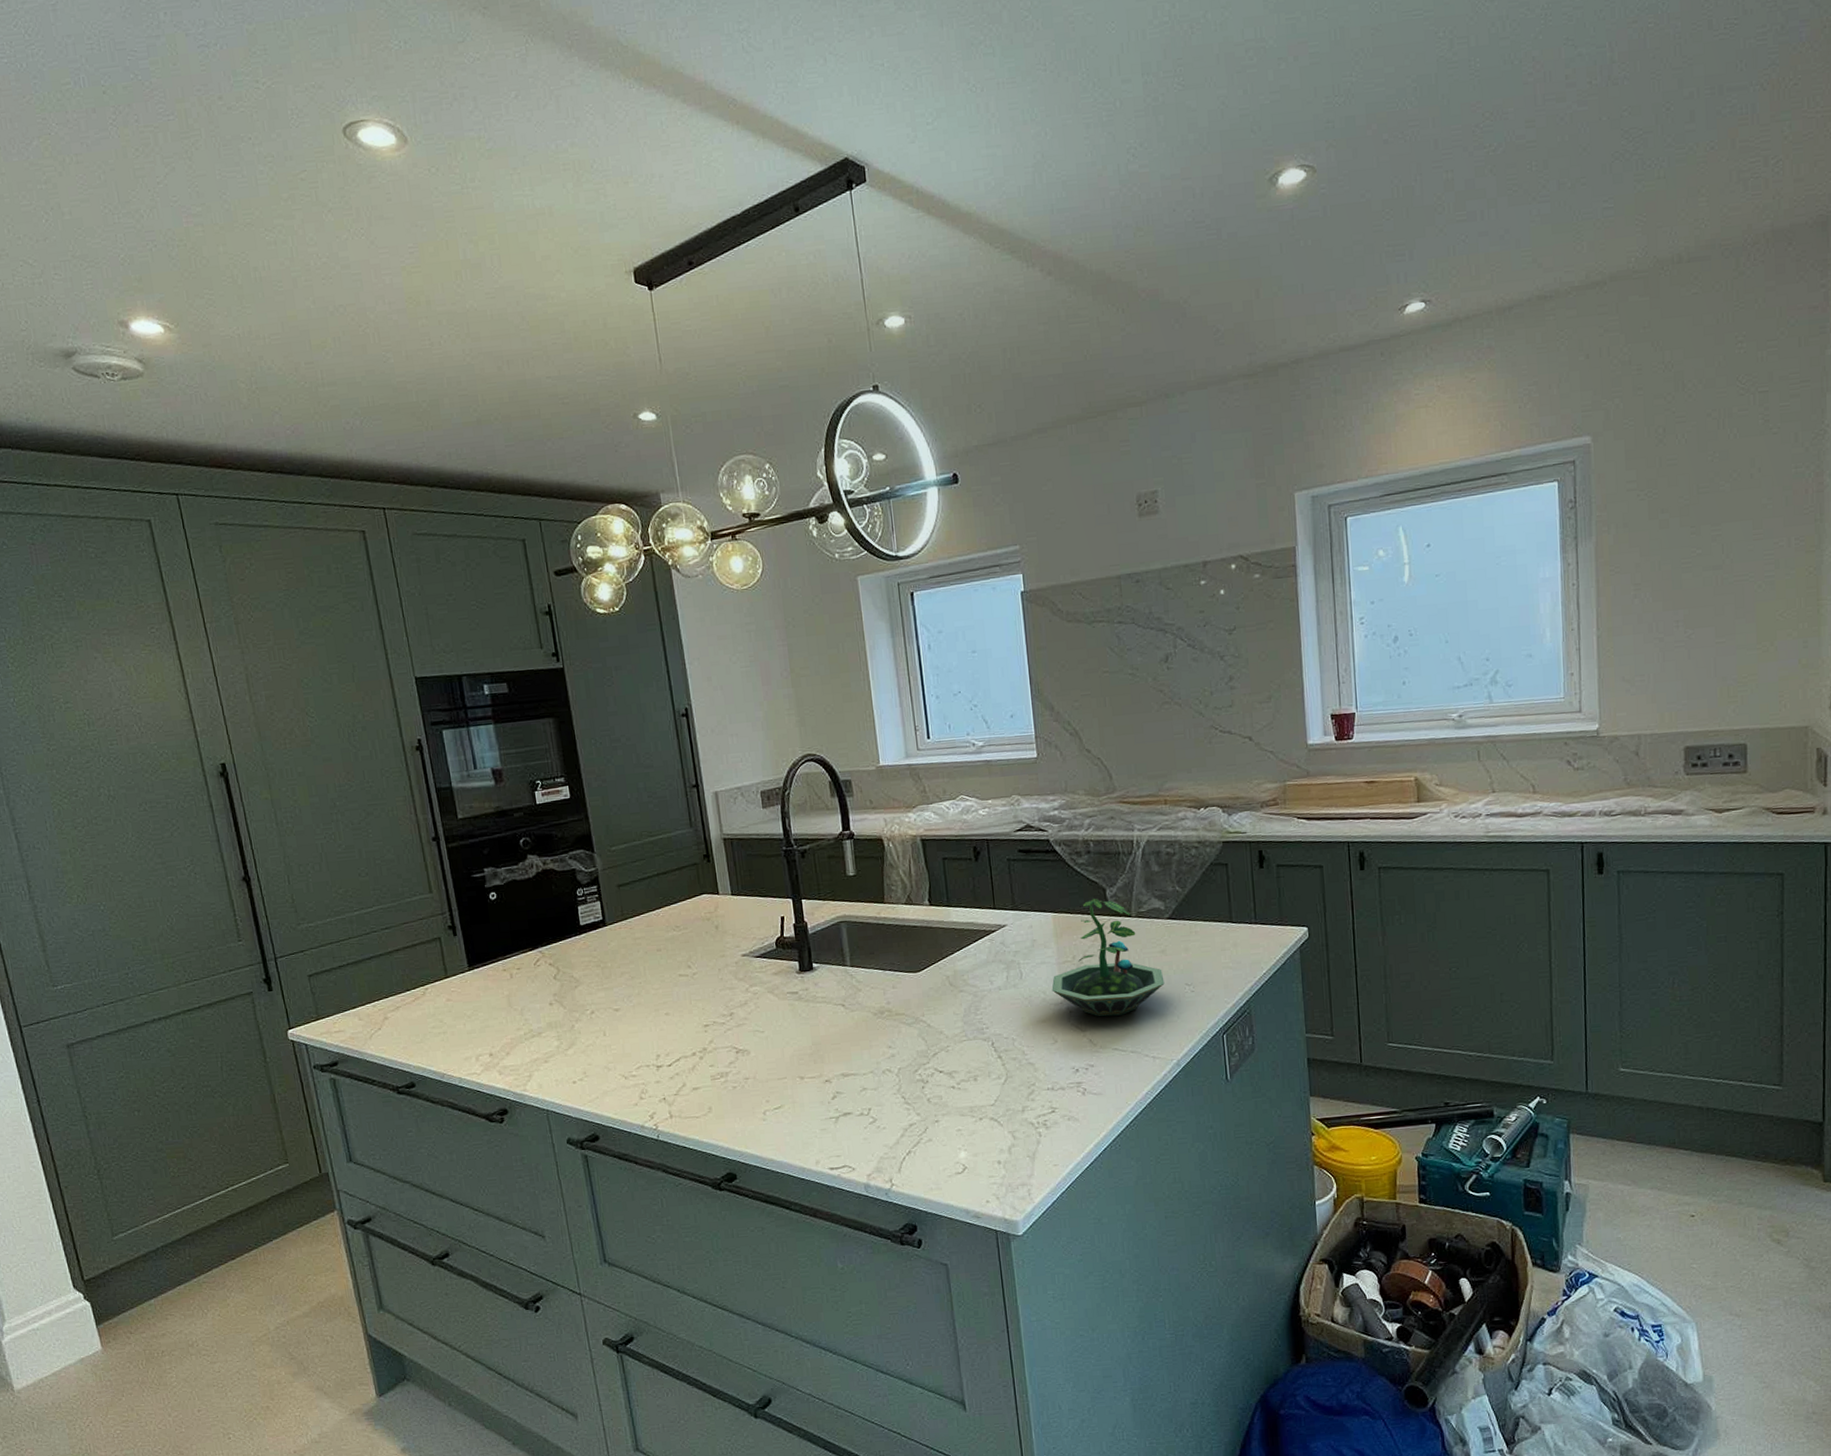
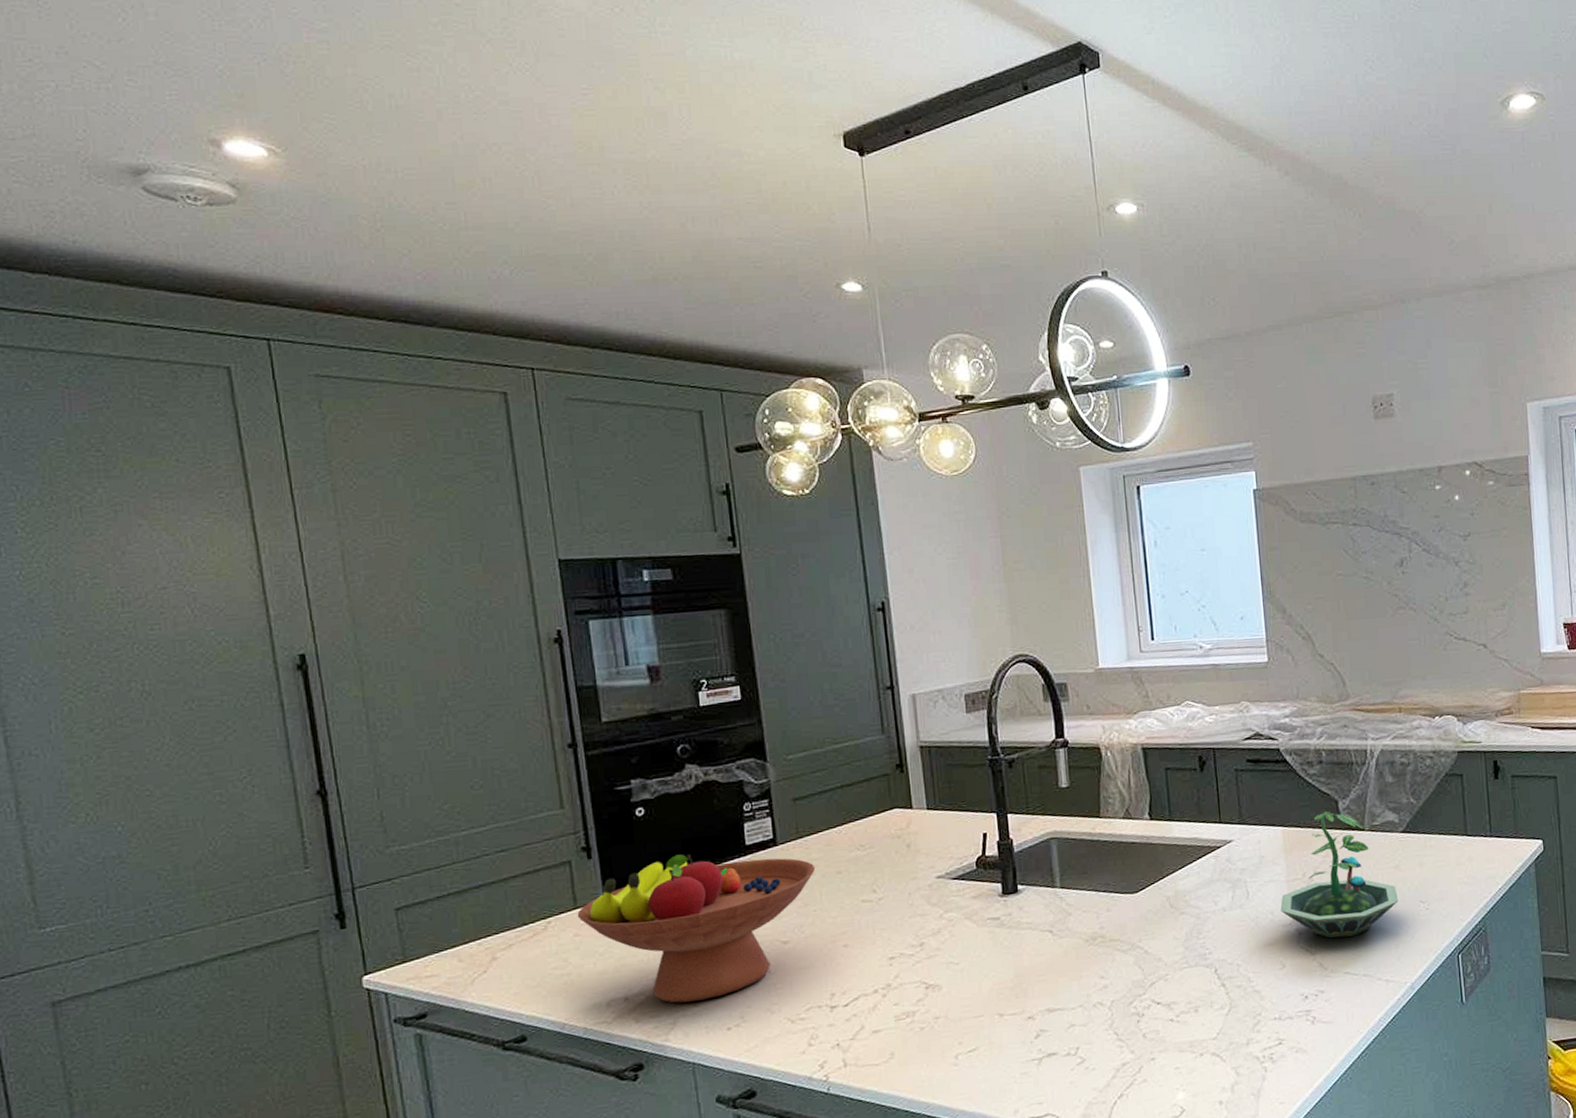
fruit bowl: none [448,932,639,1060] -> present [577,853,816,1004]

